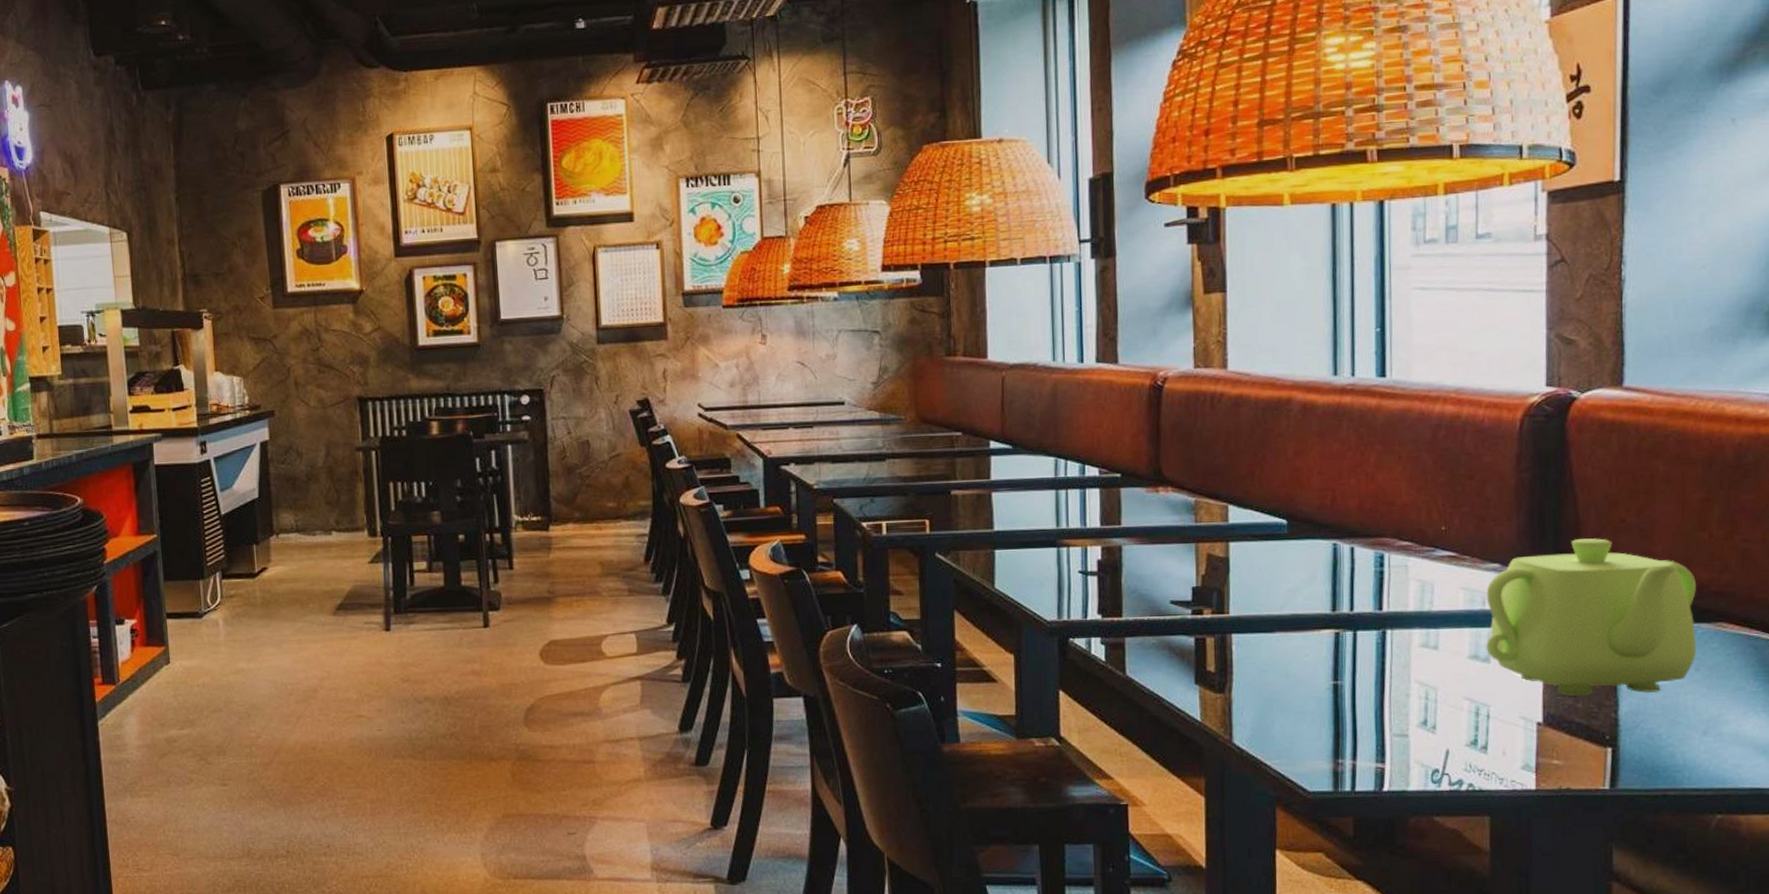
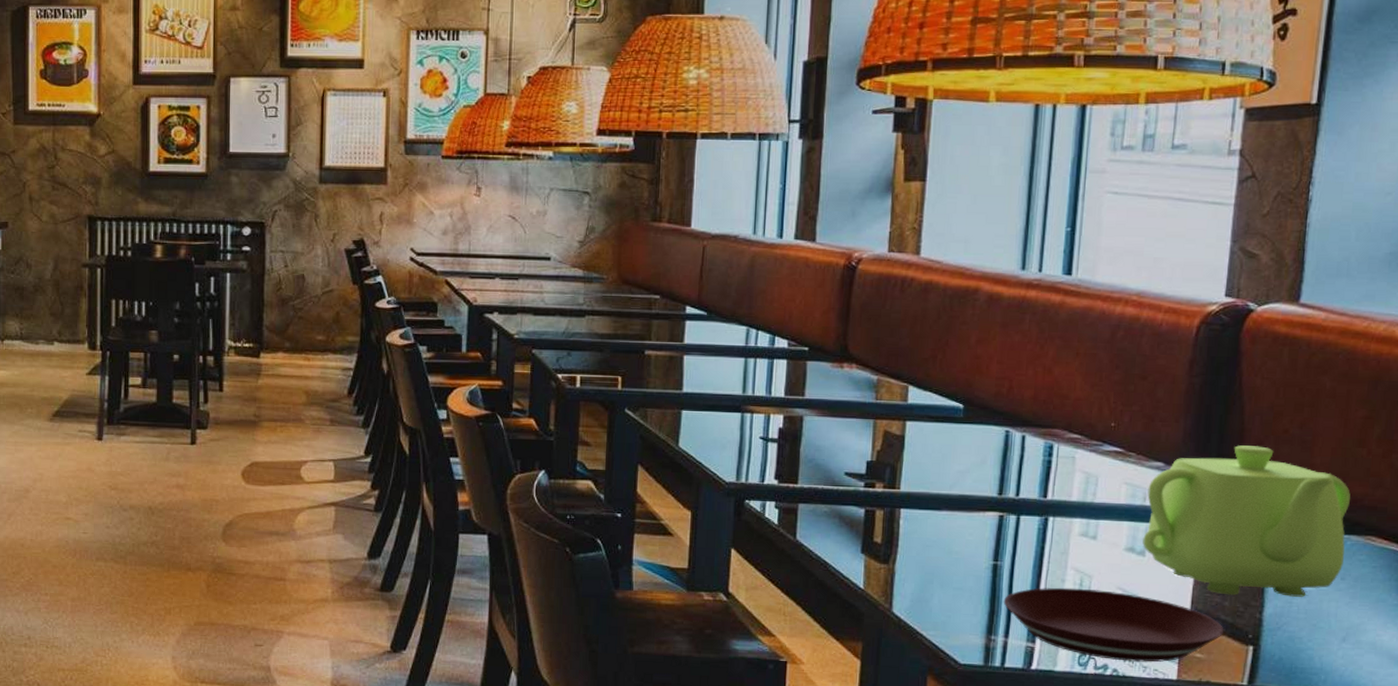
plate: none [1347,701,1580,775] -> present [1003,587,1224,662]

